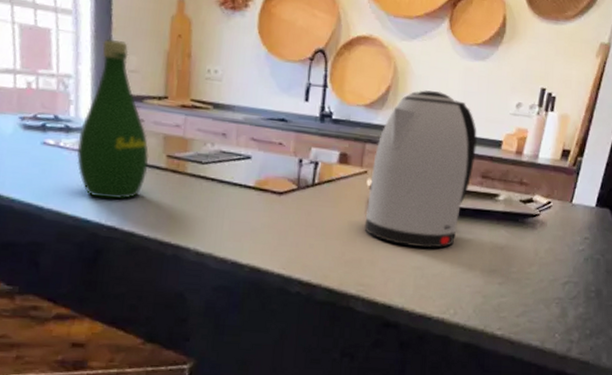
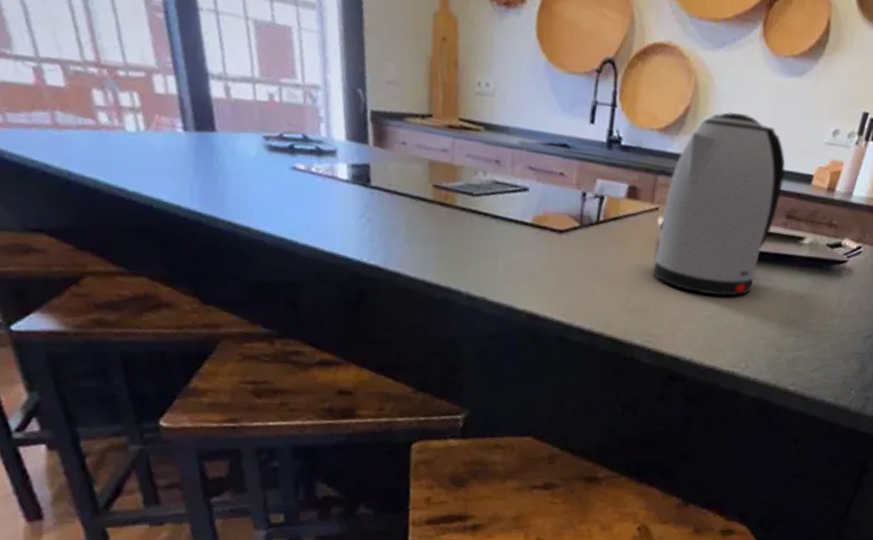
bottle: present [76,38,150,200] -> none [330,40,414,236]

